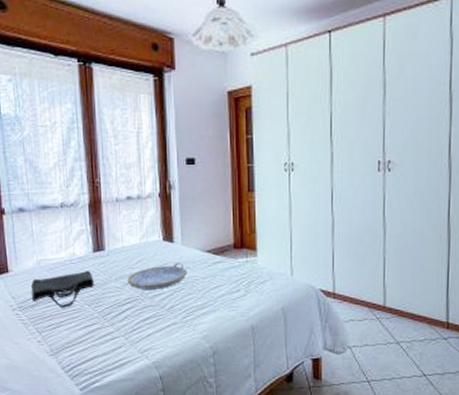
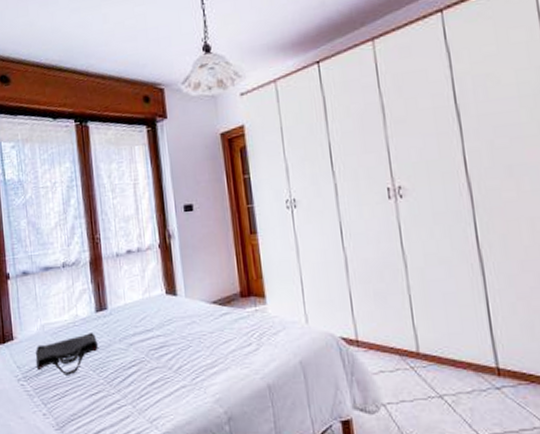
serving tray: present [127,262,188,289] -> none [132,317,194,350]

